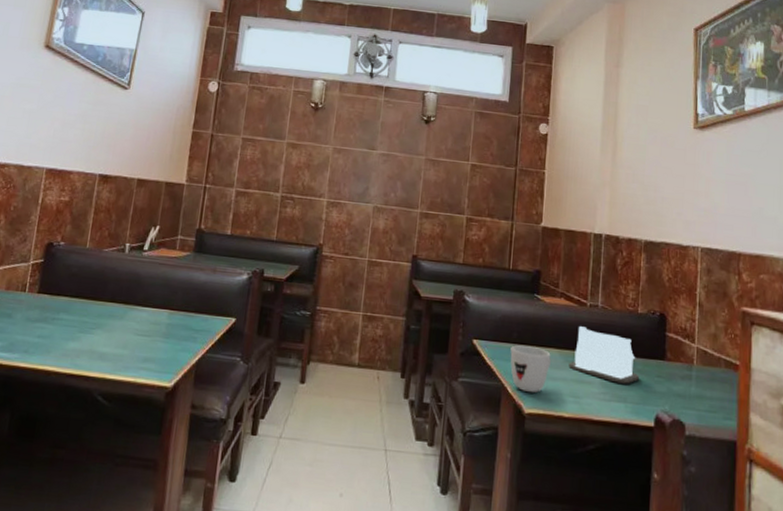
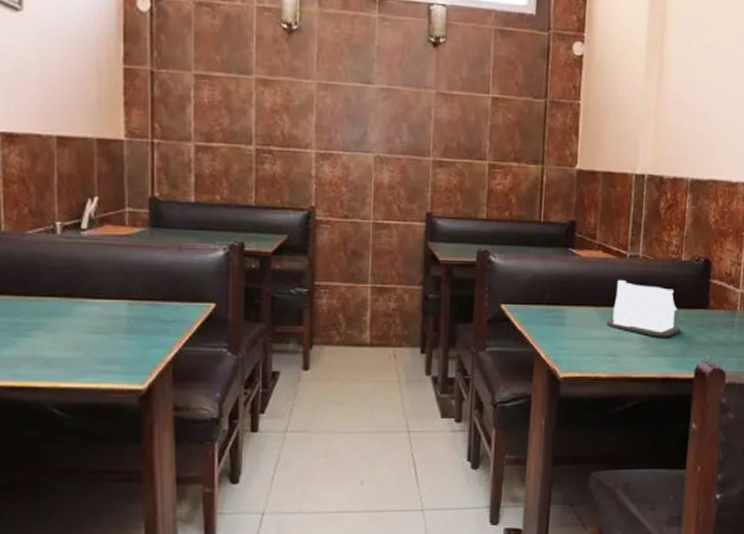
mug: present [510,345,551,393] -> none [543,306,587,356]

